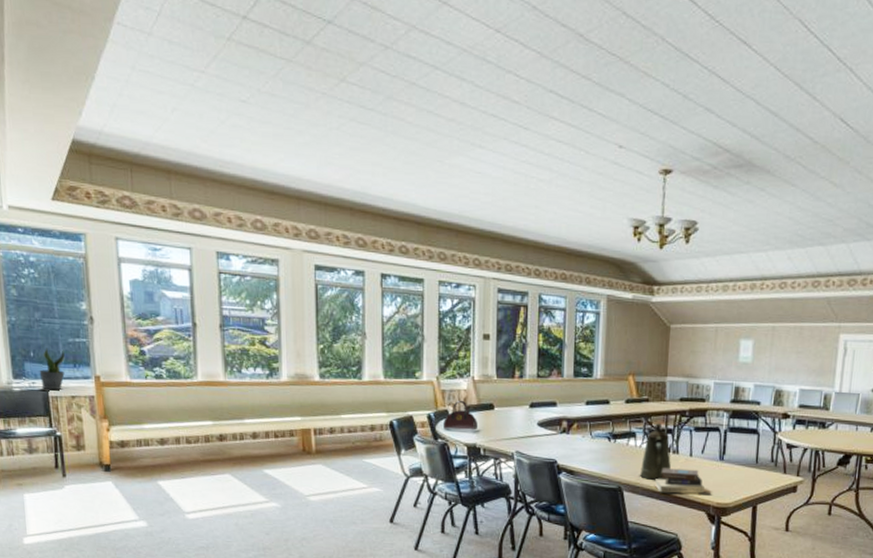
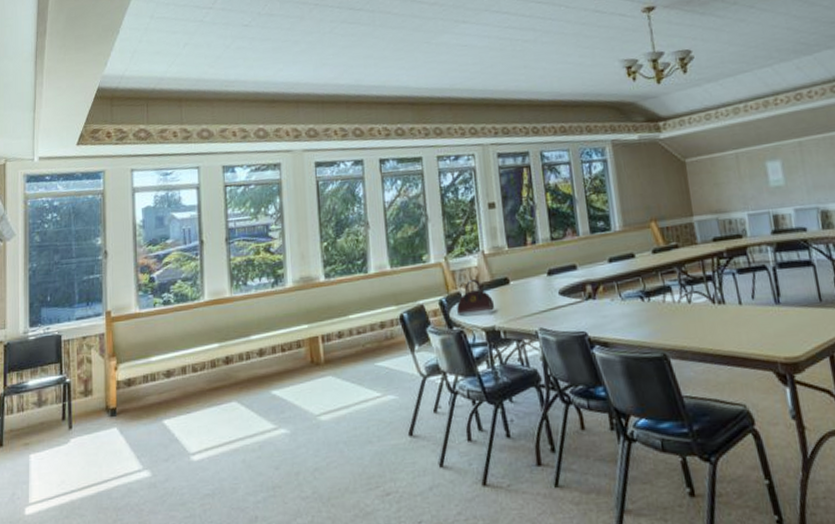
potted plant: present [39,347,65,390] -> none [54,289,79,333]
coffee pot: present [639,422,671,480] -> none [683,270,720,340]
books: present [655,468,705,494] -> none [705,319,766,355]

